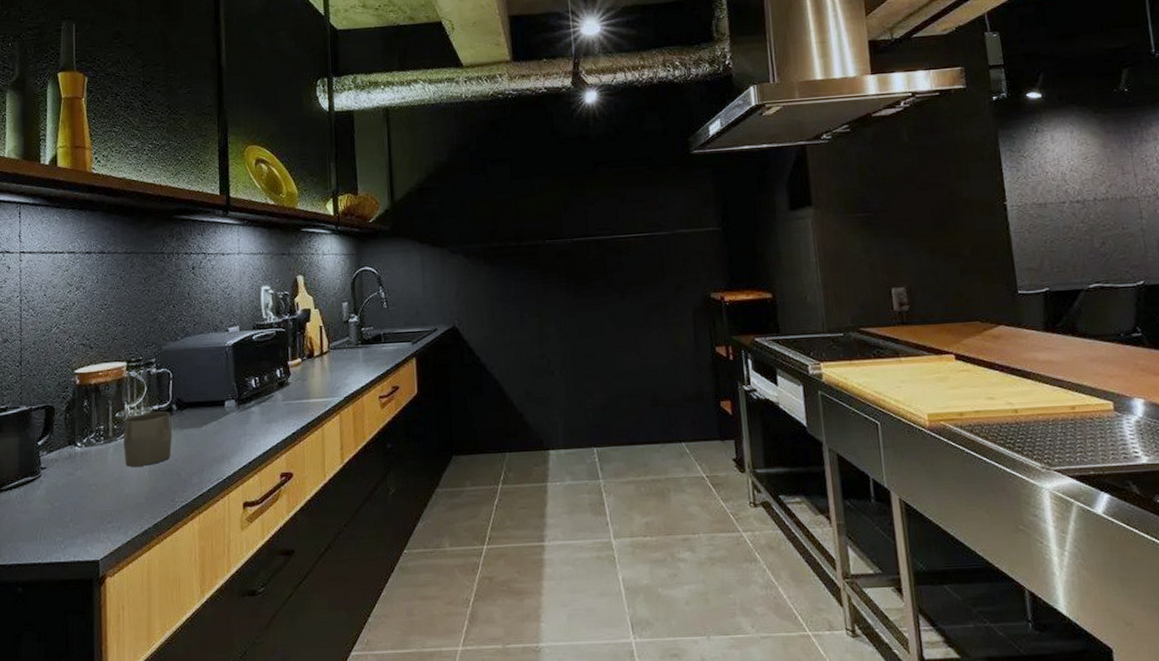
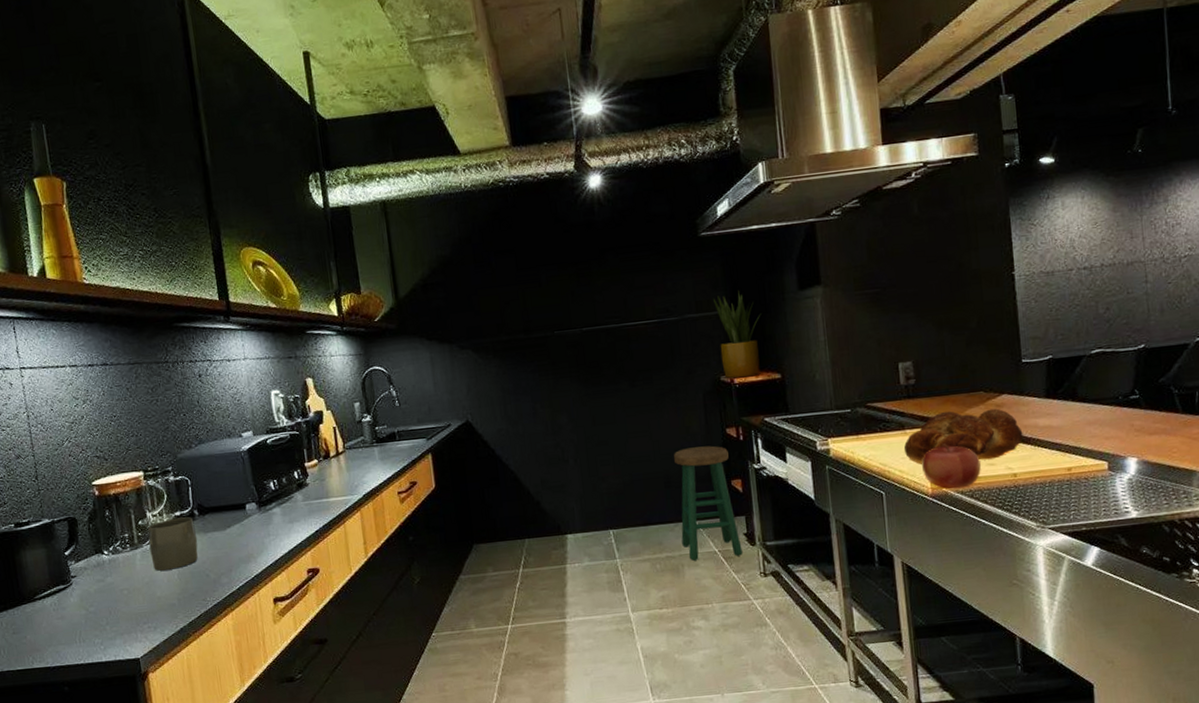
stool: none [662,364,731,485] -> present [674,445,743,561]
planter: none [703,208,752,296] -> present [712,291,761,379]
bread loaf: none [898,339,1023,396] -> present [903,408,1023,465]
fruit: none [917,374,980,423] -> present [921,444,981,489]

